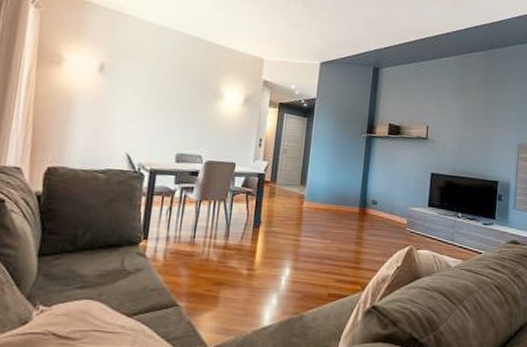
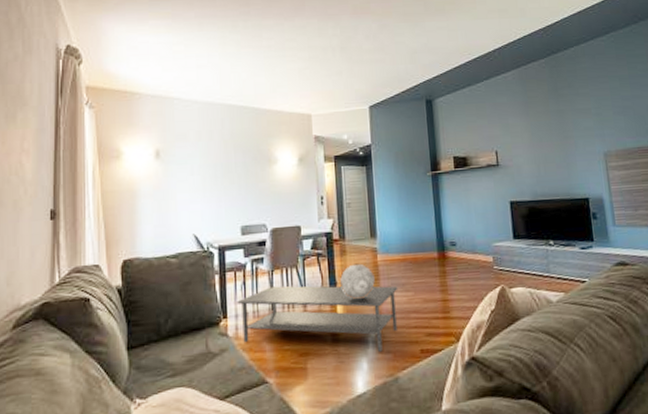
coffee table: none [160,216,318,290] -> present [237,286,398,352]
decorative sphere: none [264,206,298,241] -> present [340,263,375,300]

